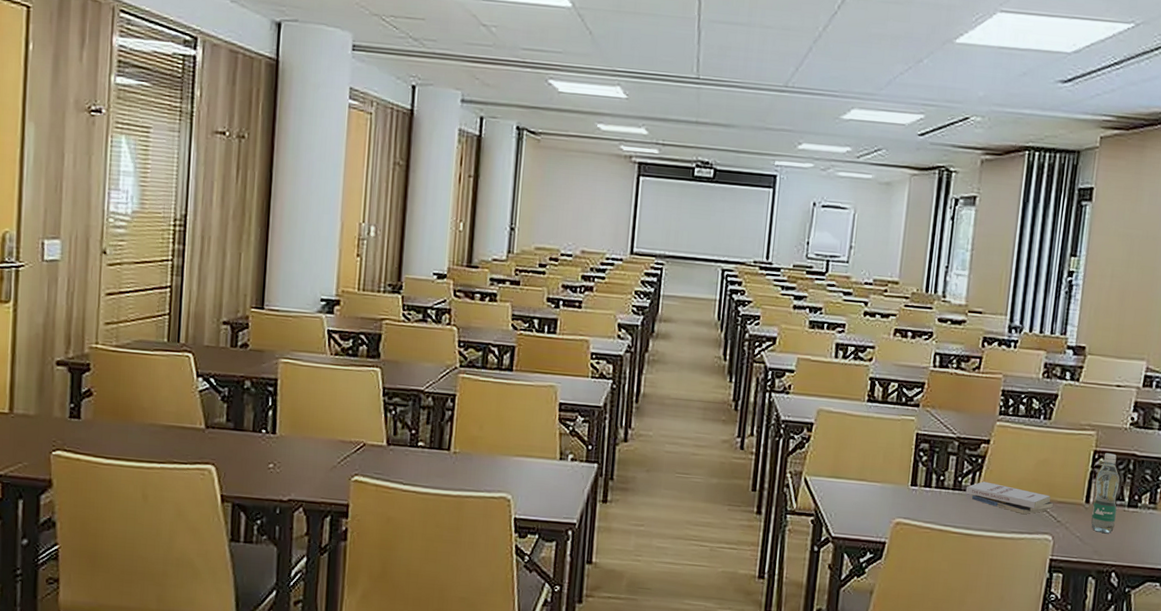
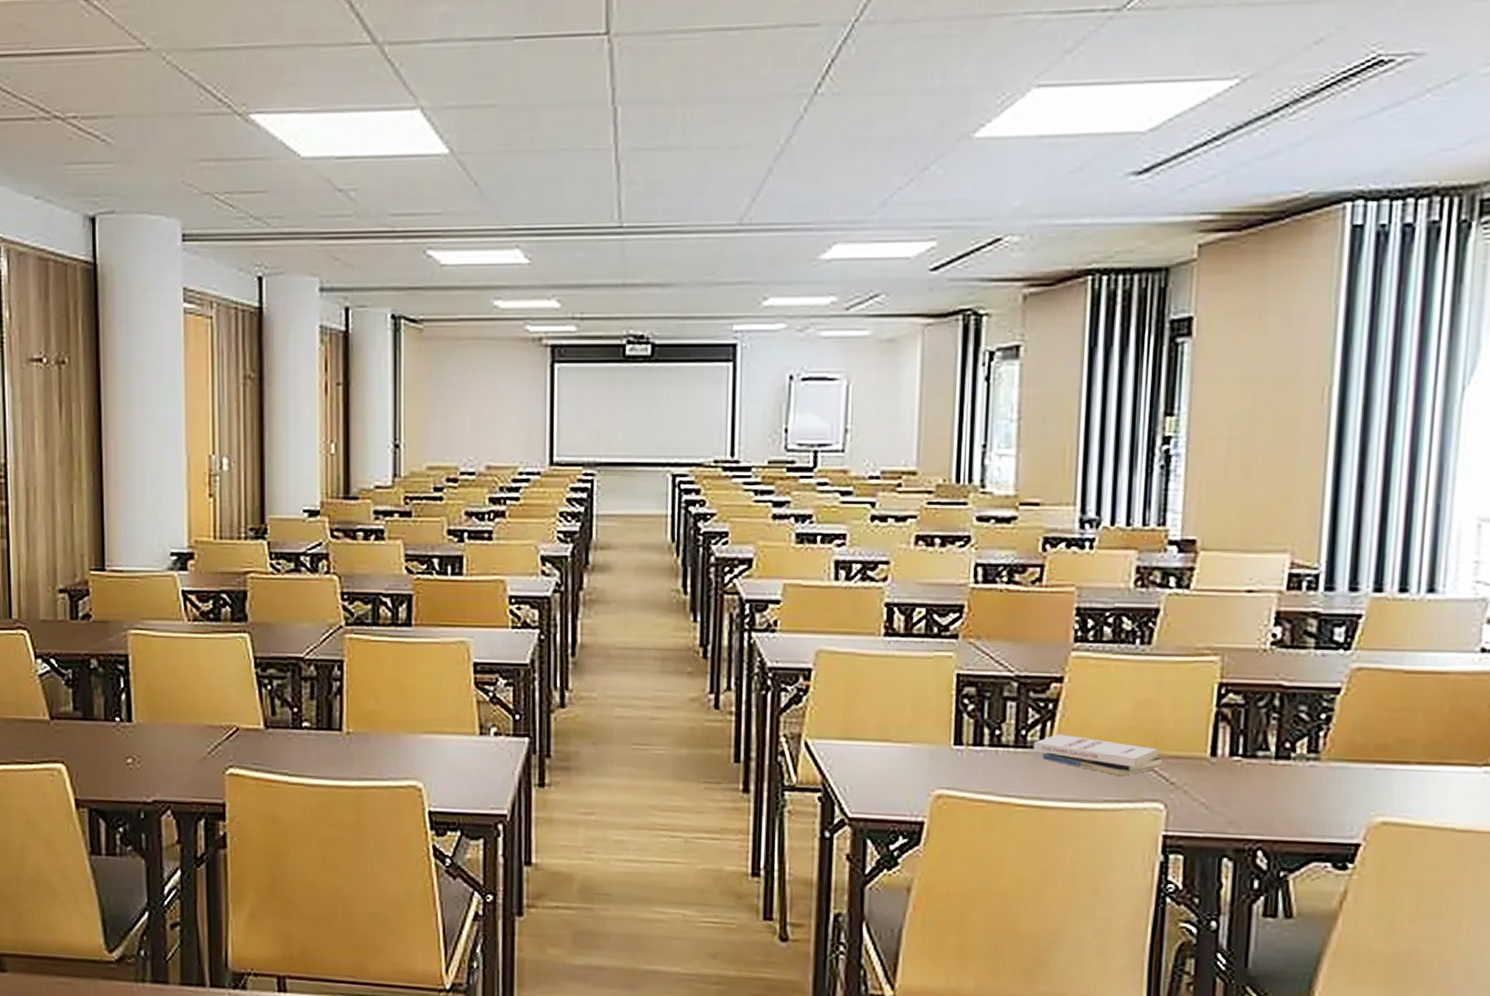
bottle: present [1090,453,1120,533] -> none [1220,685,1261,797]

